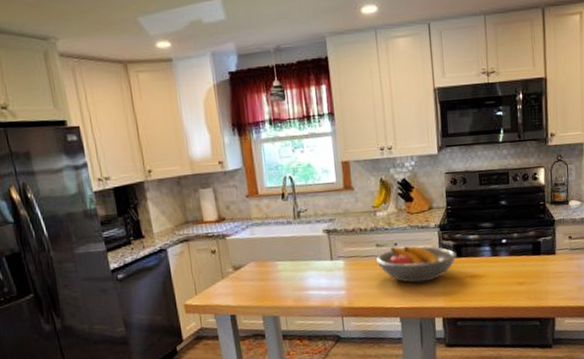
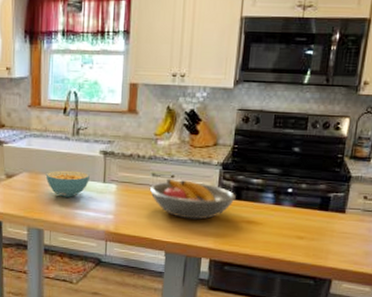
cereal bowl: none [273,252,317,281] -> present [45,170,90,197]

